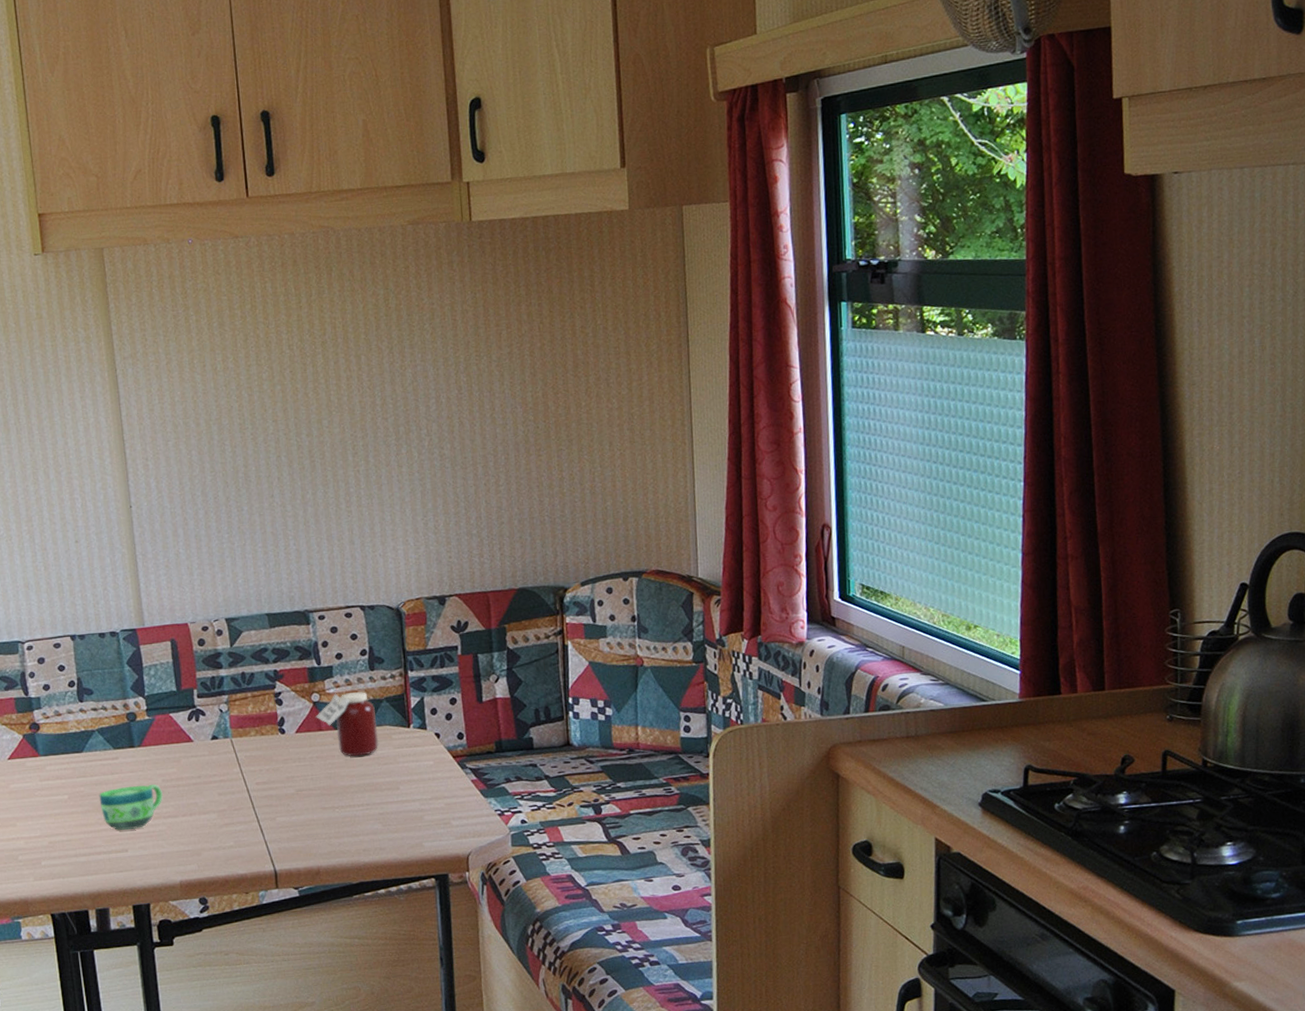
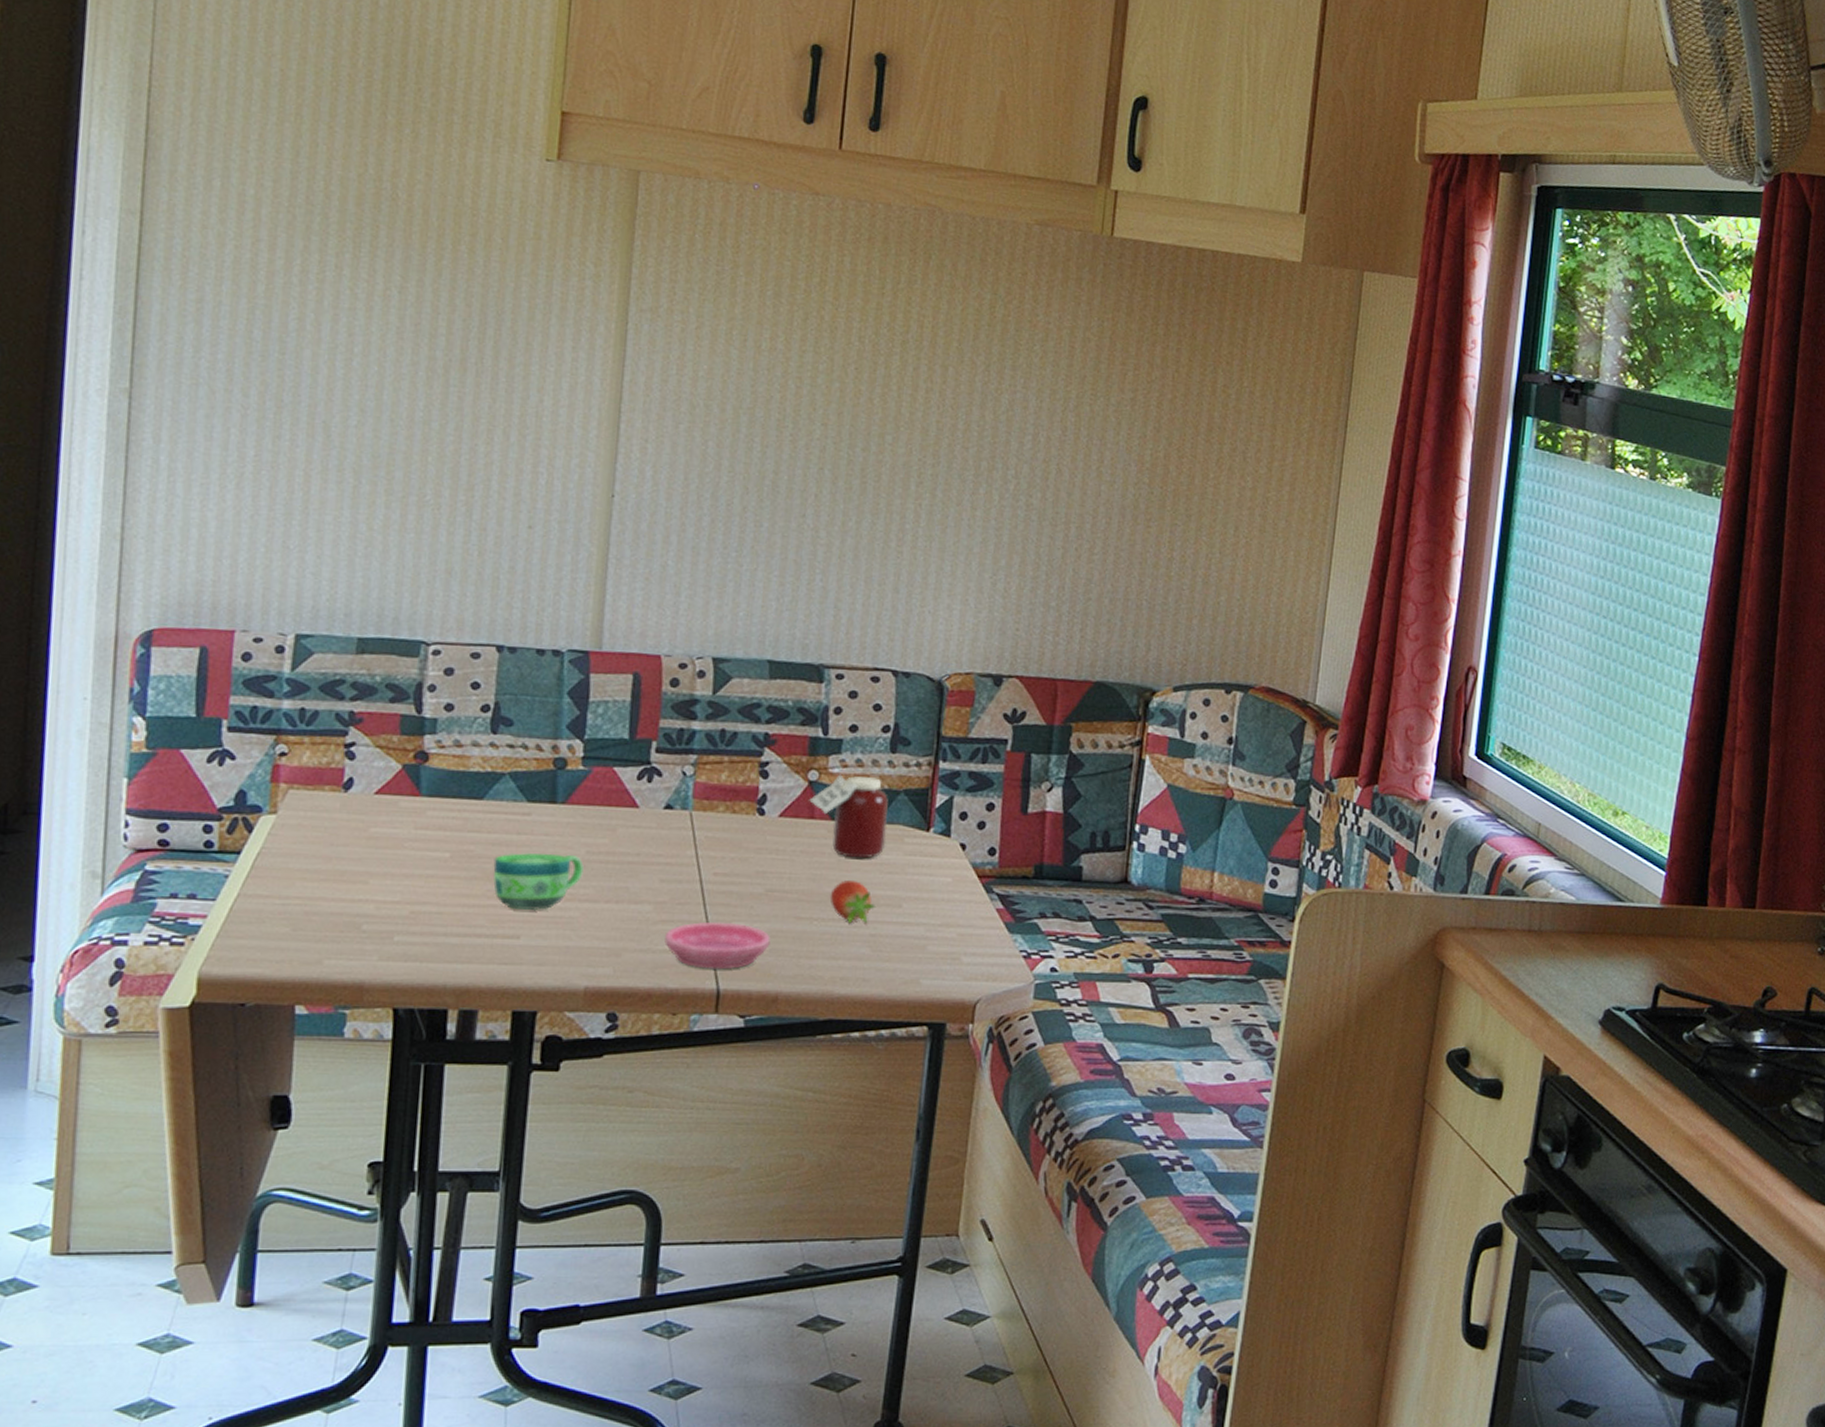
saucer: none [229,818,307,856] -> present [664,921,771,970]
fruit: none [344,774,380,807] -> present [830,880,877,924]

